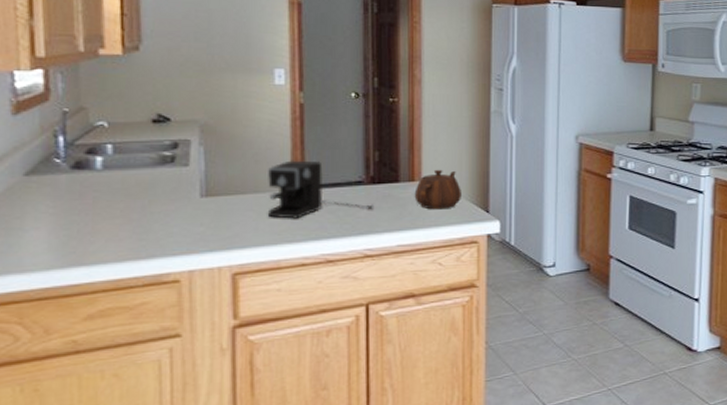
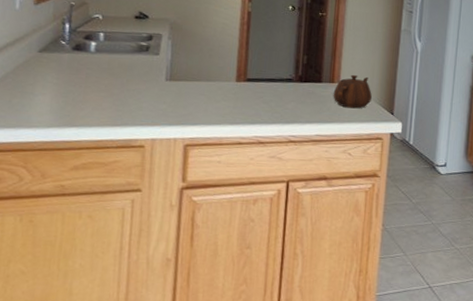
coffee maker: present [267,160,375,219] -> none [215,57,300,105]

